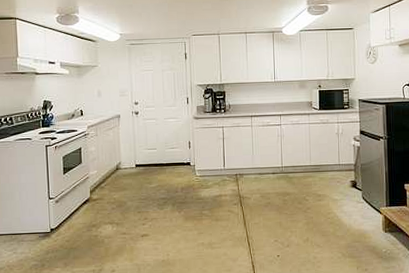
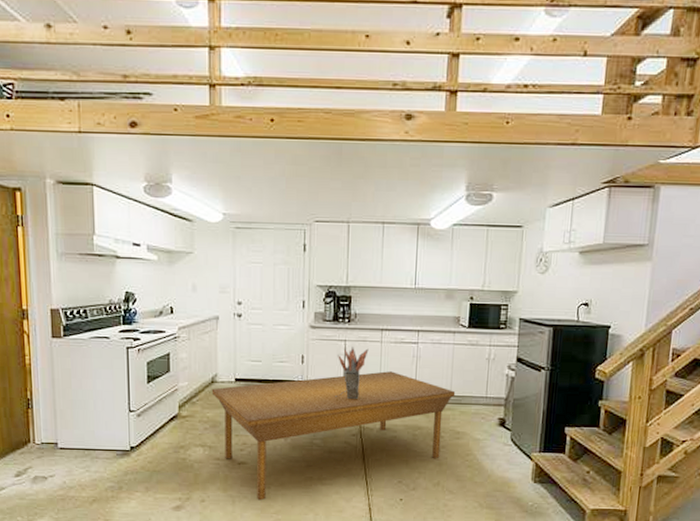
dining table: none [117,149,314,267] -> present [211,371,456,501]
table lamp: none [217,131,242,174] -> present [334,347,369,399]

